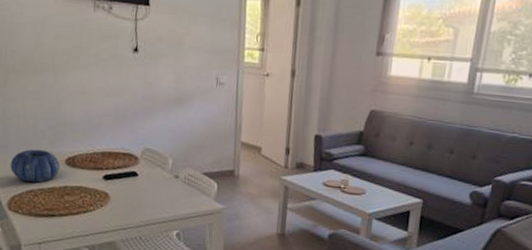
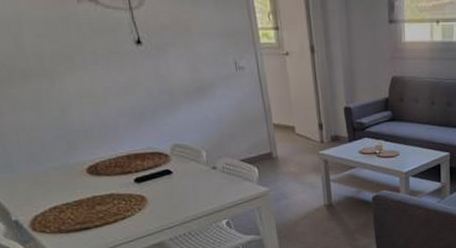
decorative bowl: present [10,149,60,183] -> none [21,162,83,199]

